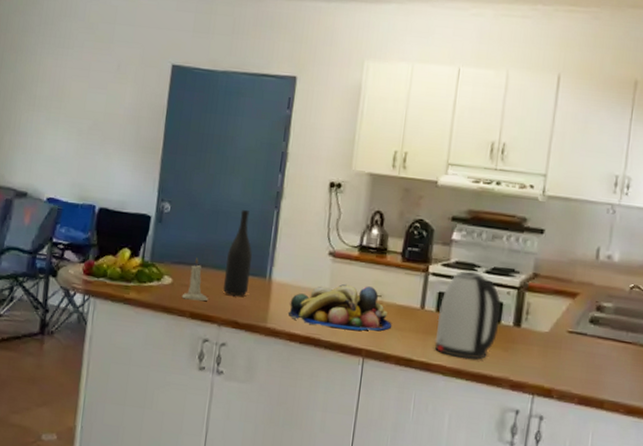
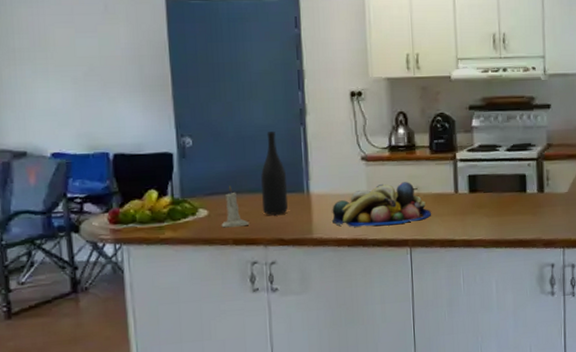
kettle: present [434,270,501,359] -> none [471,151,526,230]

